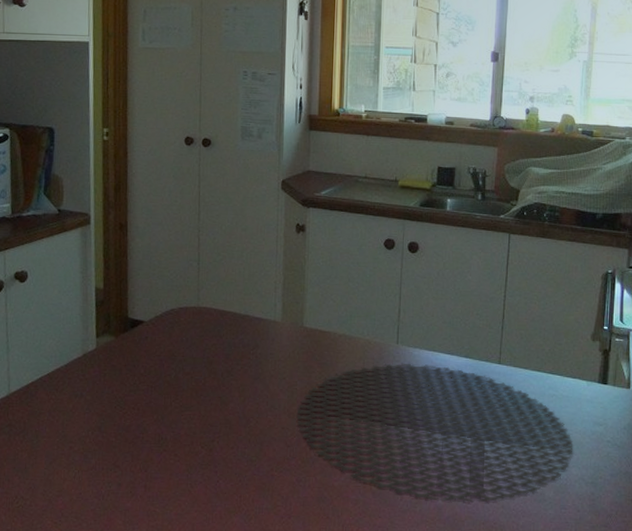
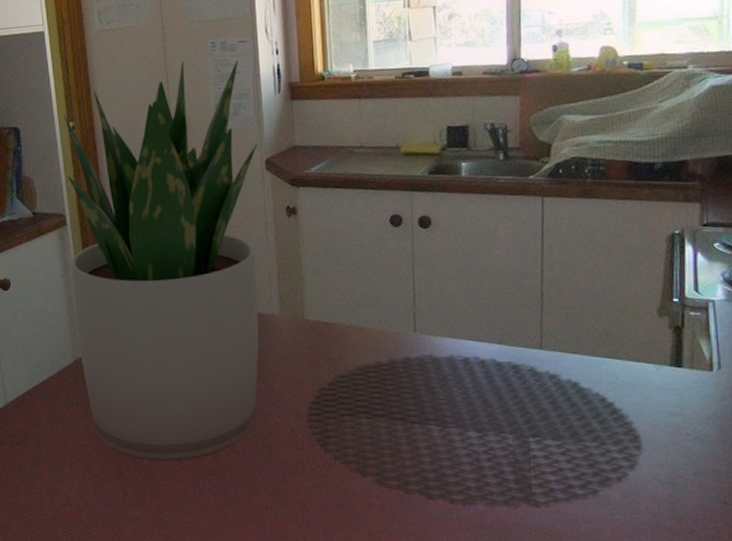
planter: none [89,84,276,455] -> present [64,60,259,461]

